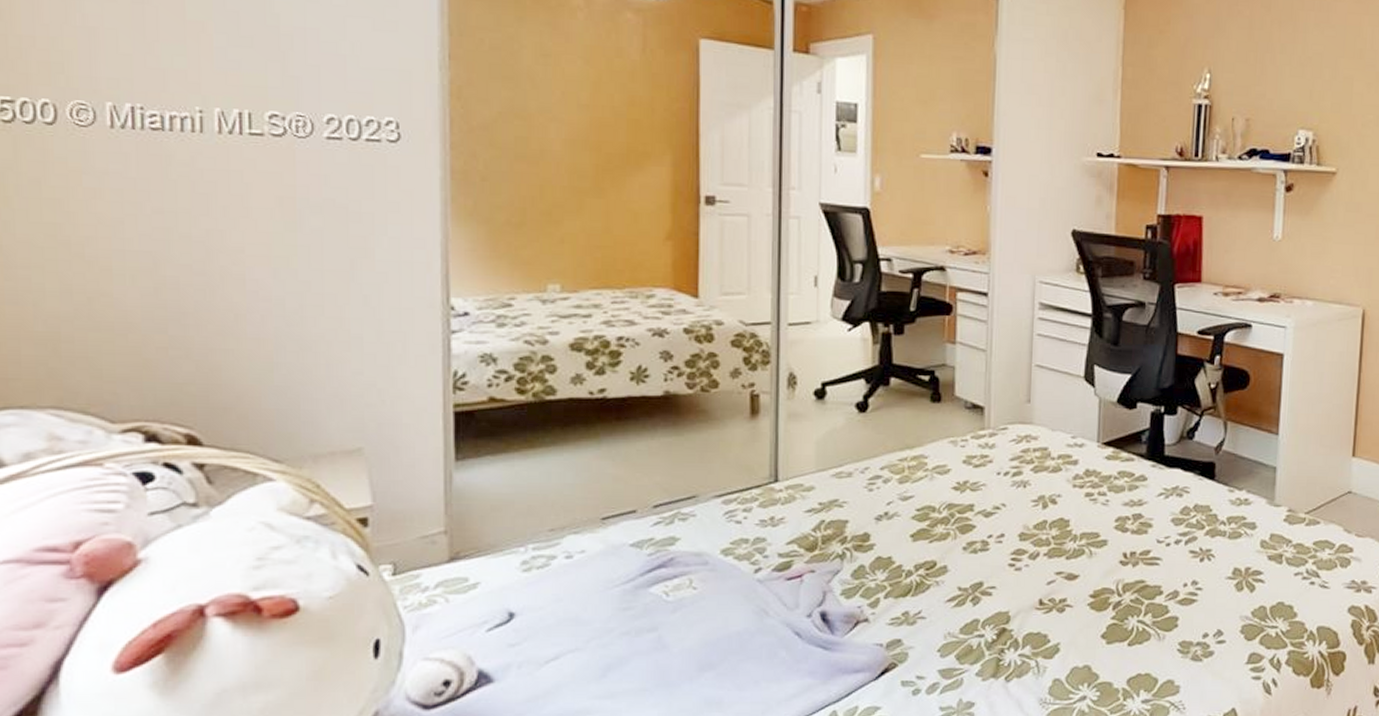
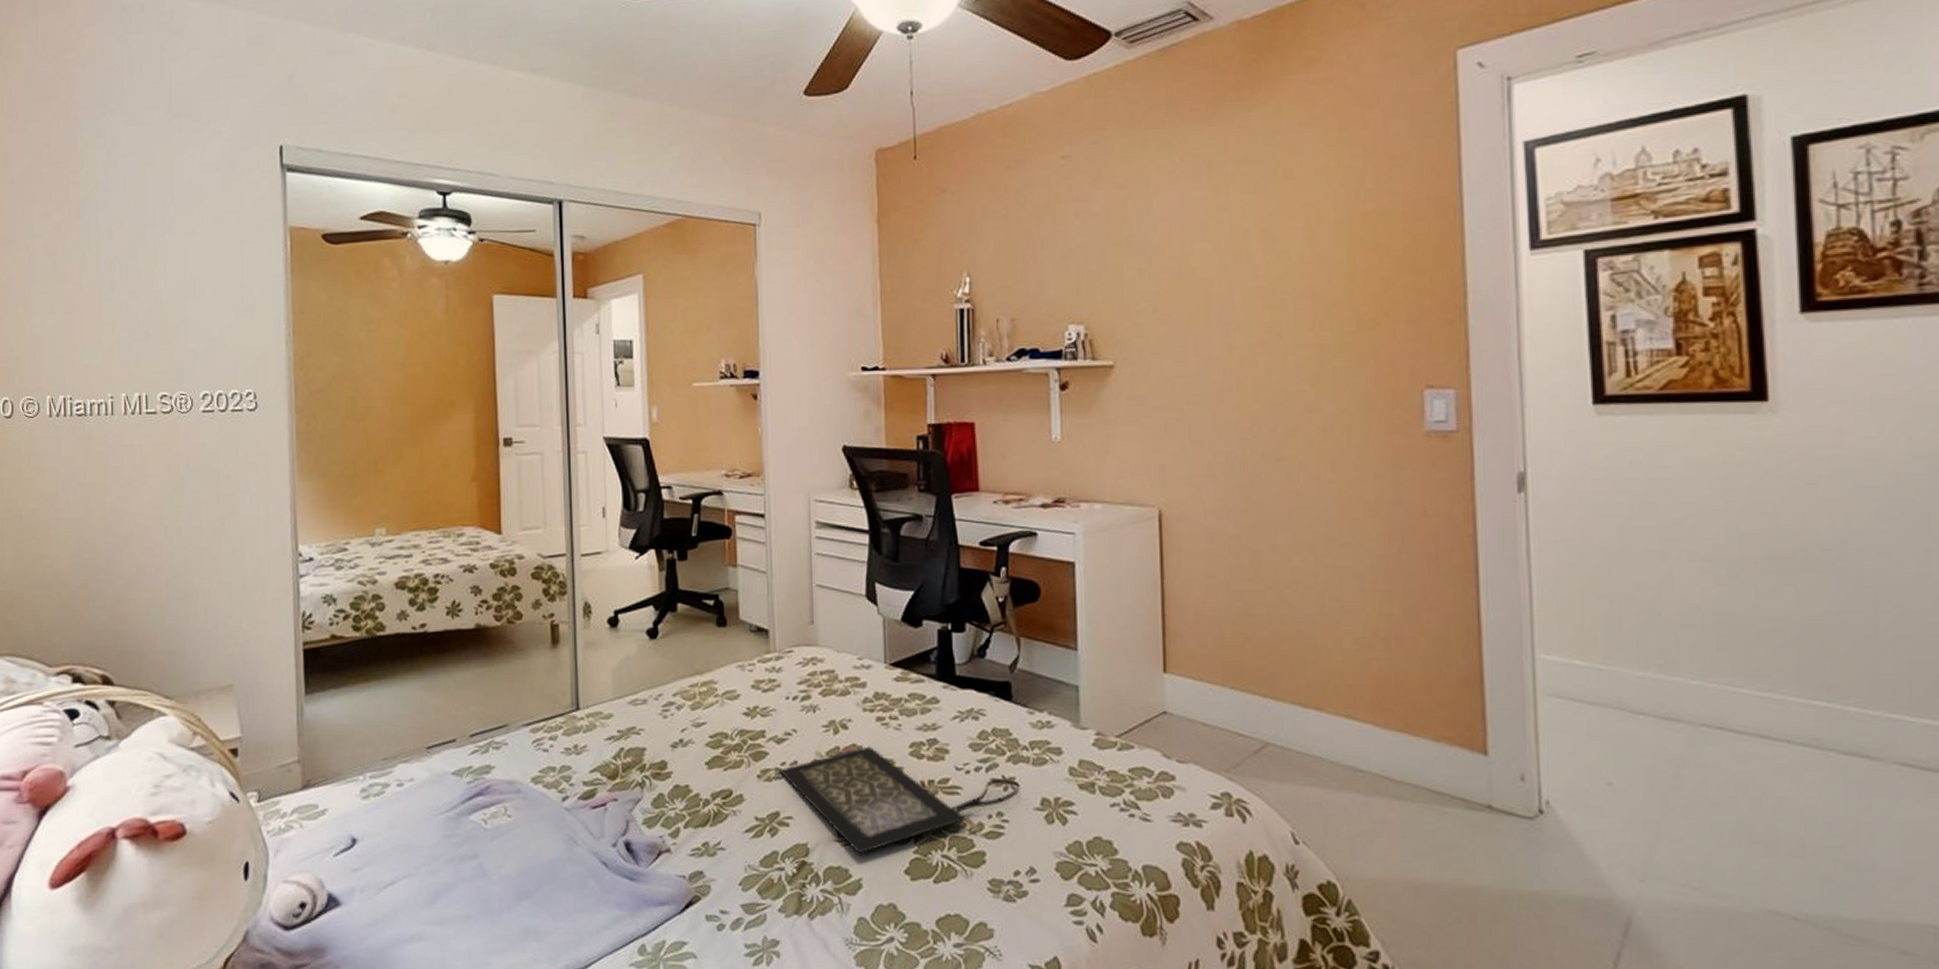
clutch bag: none [985,520,1215,621] -> present [778,746,1020,854]

